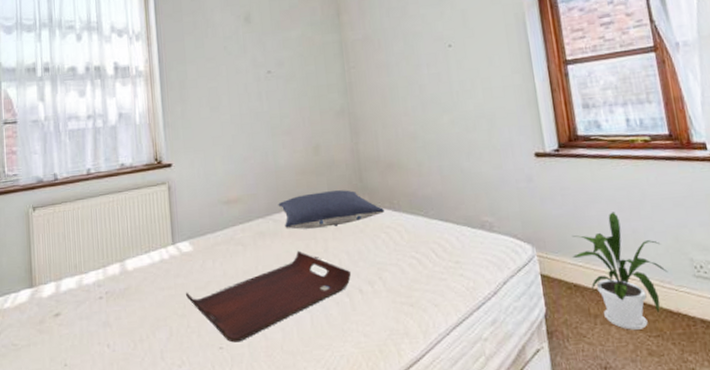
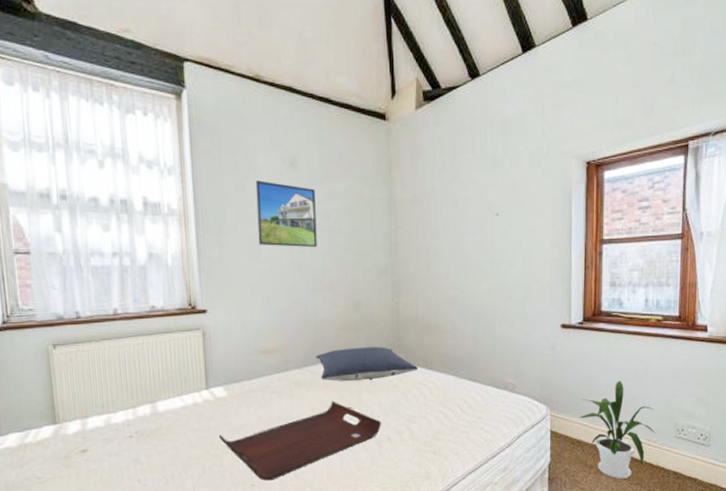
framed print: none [213,37,274,97] -> present [255,181,317,248]

